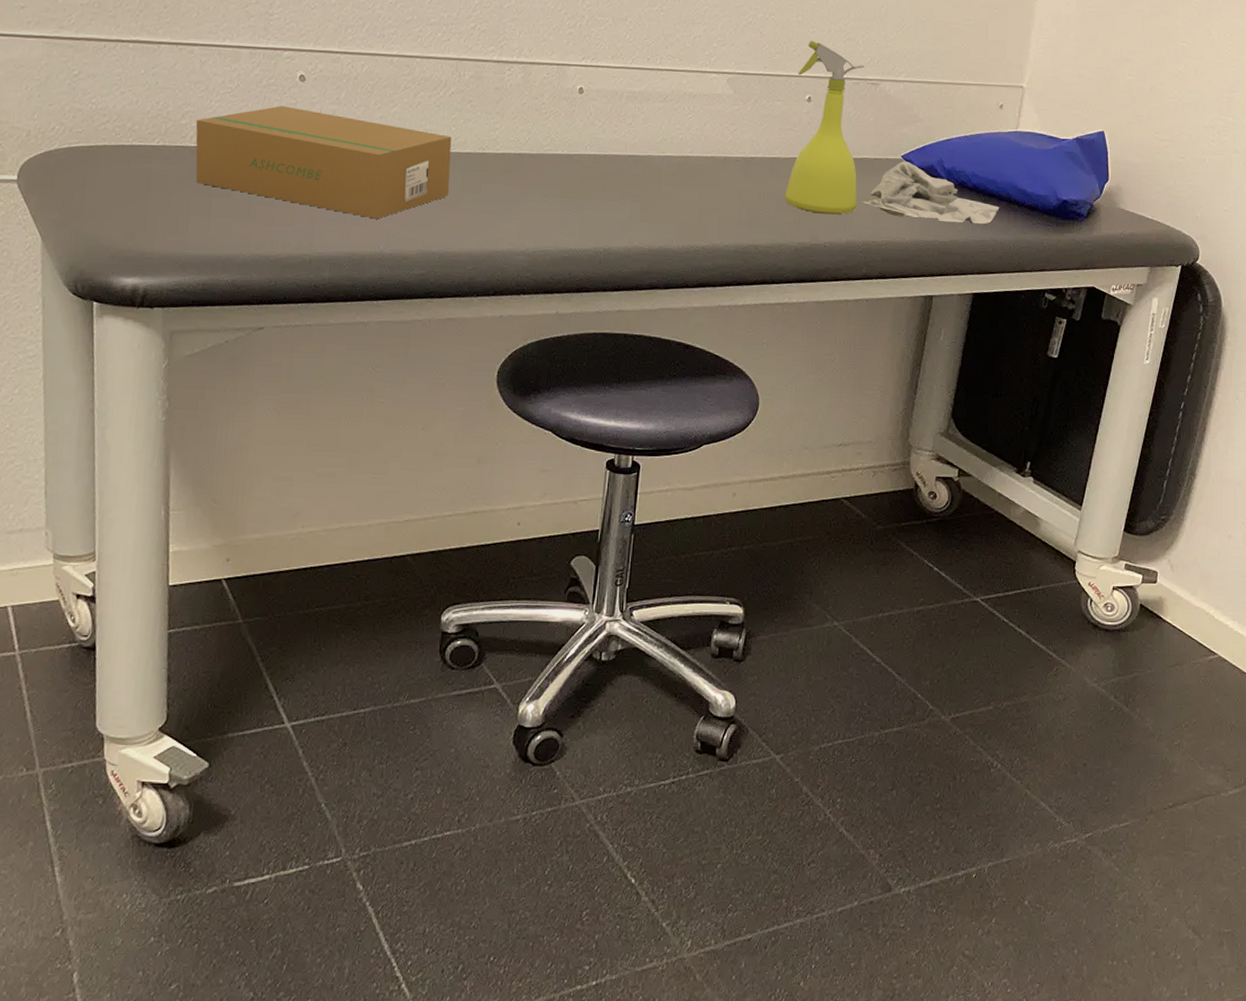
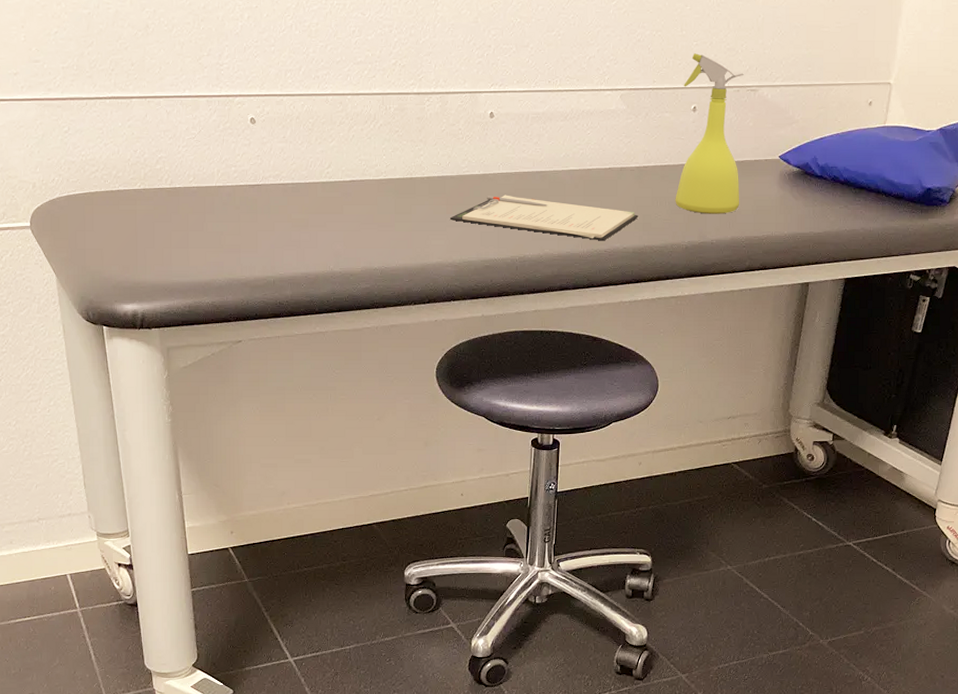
box: present [195,105,452,219] -> none [168,147,384,242]
clipboard: none [525,178,743,237] -> present [449,195,639,241]
tissue: present [862,161,1000,224] -> none [744,161,869,214]

